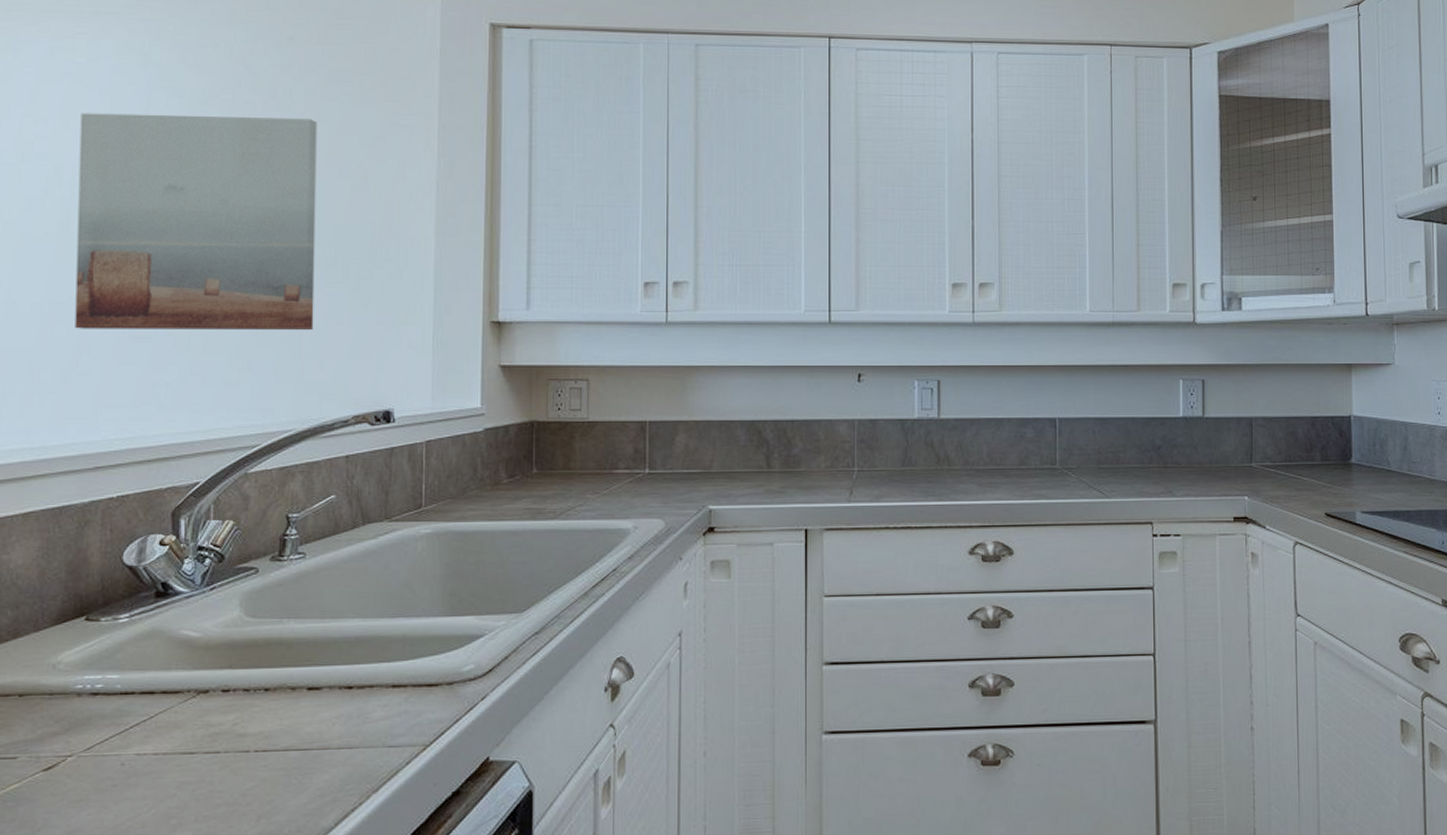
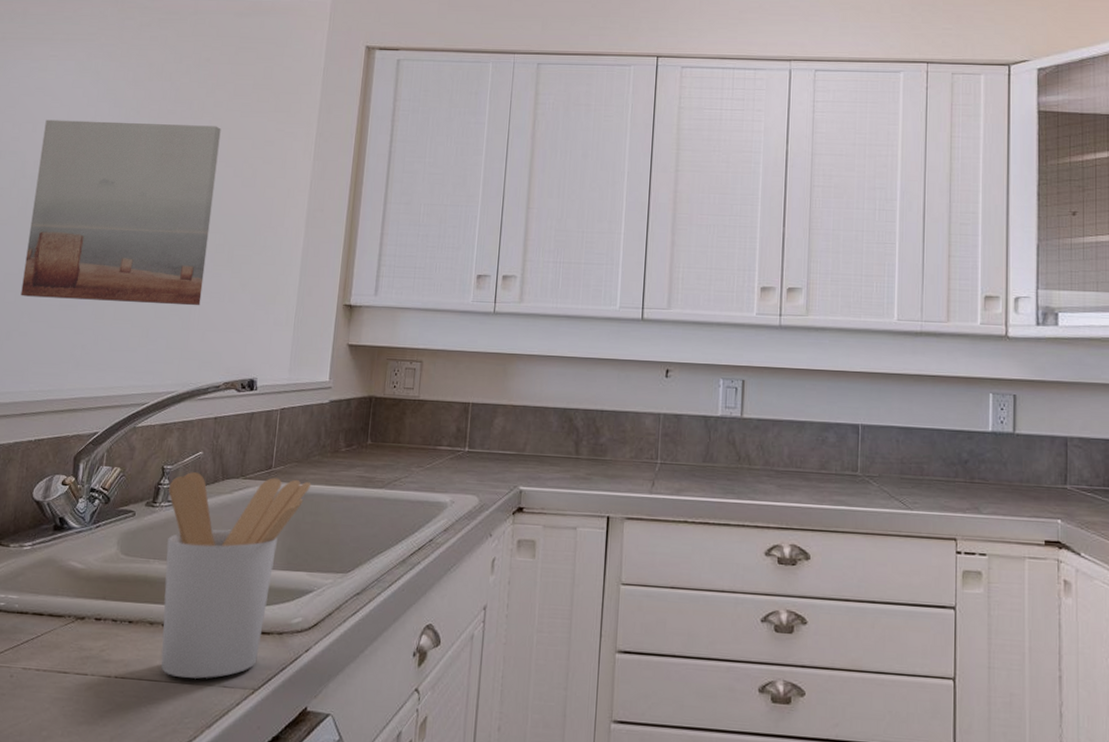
utensil holder: none [298,517,471,743] -> present [160,472,312,679]

